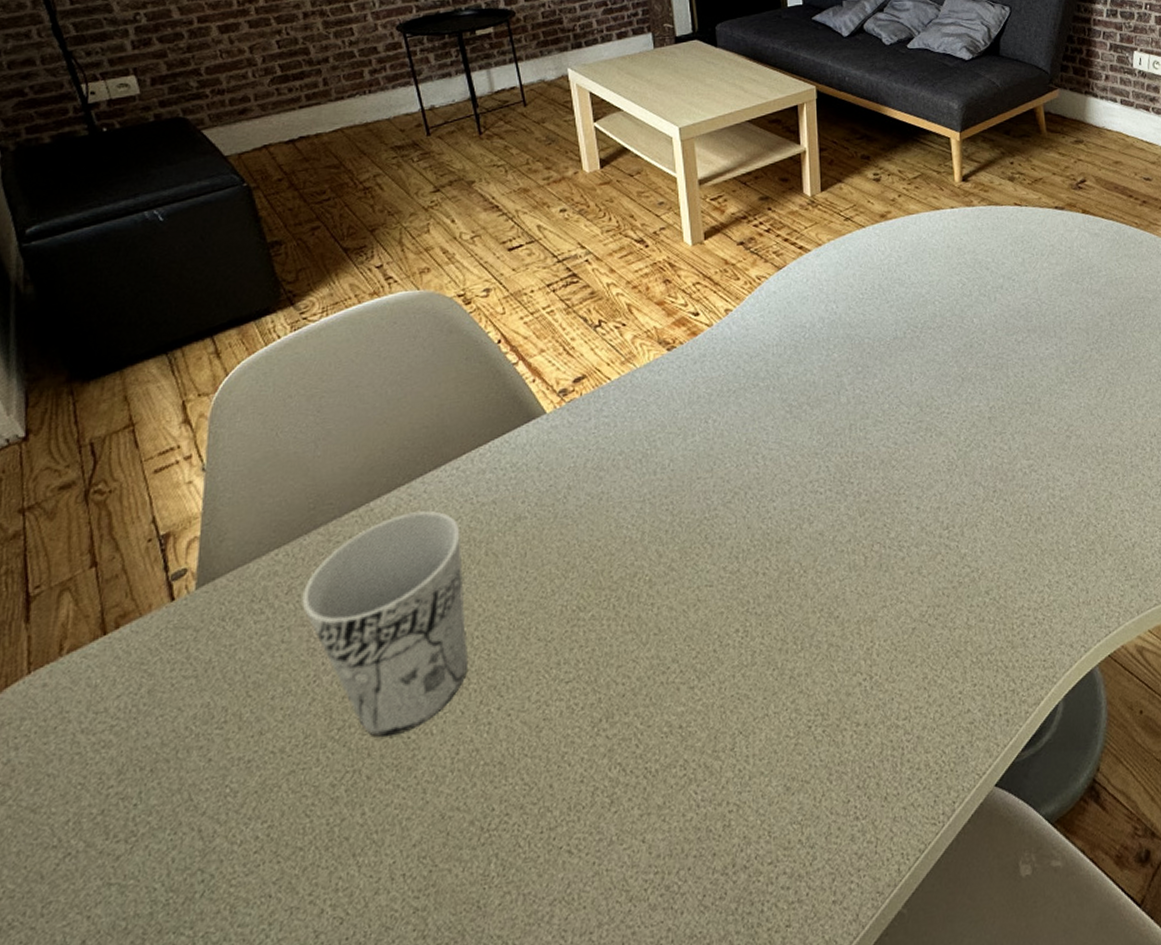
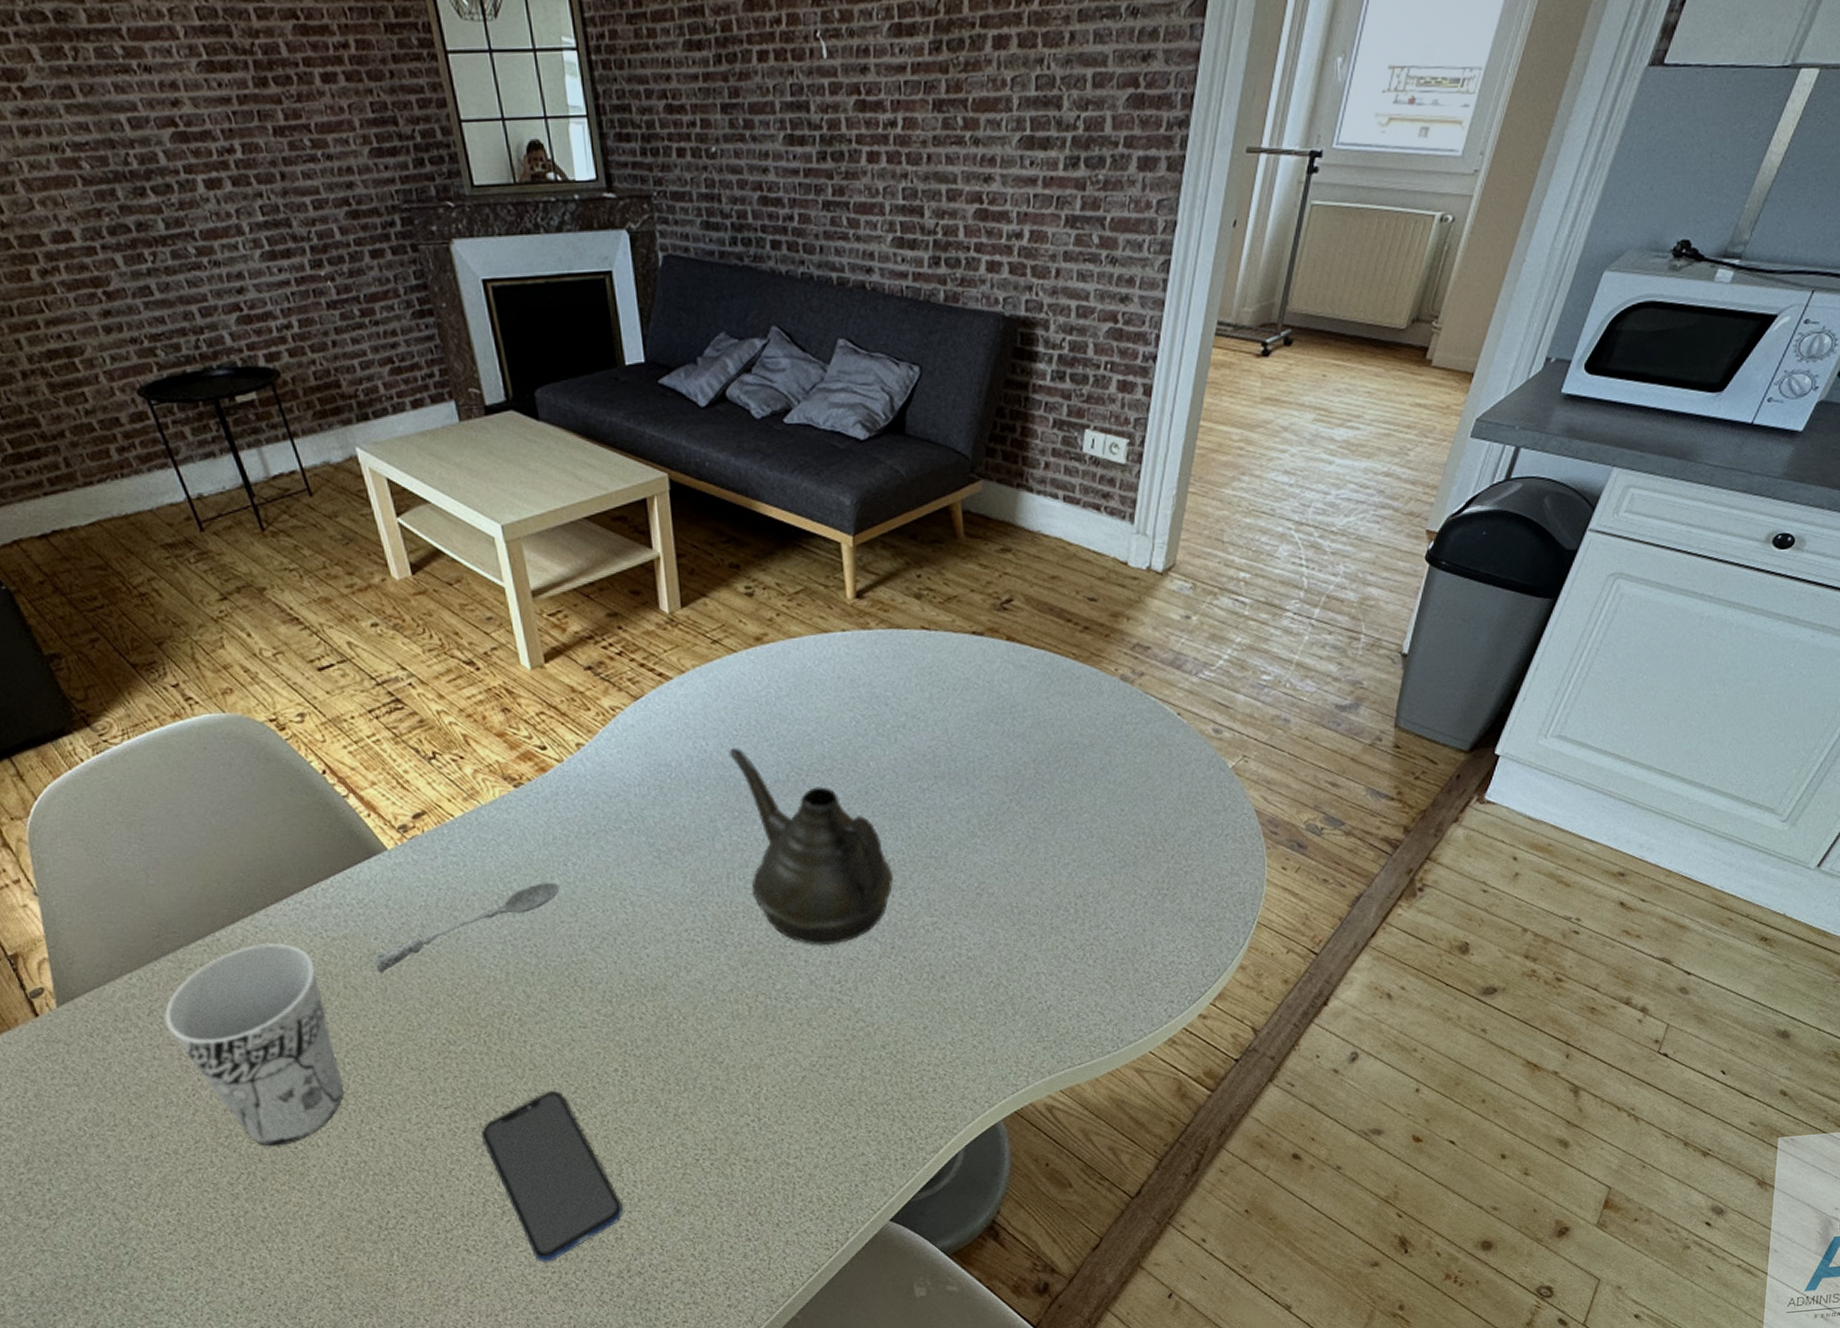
soupspoon: none [516,439,699,538] -> present [371,882,560,973]
smartphone: none [598,656,733,861] -> present [480,1090,623,1263]
teapot: none [855,309,994,492] -> present [729,747,893,946]

